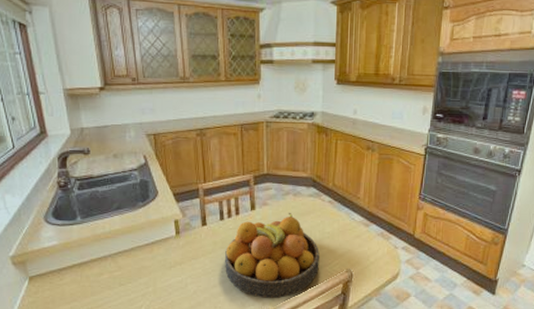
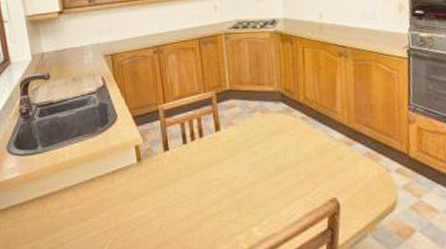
fruit bowl: present [225,212,320,299] -> none [191,132,298,236]

